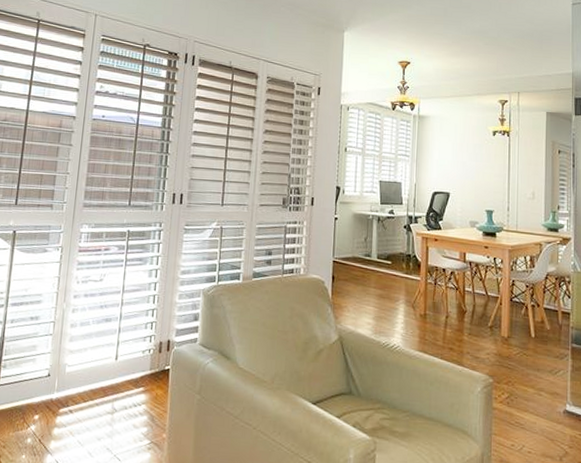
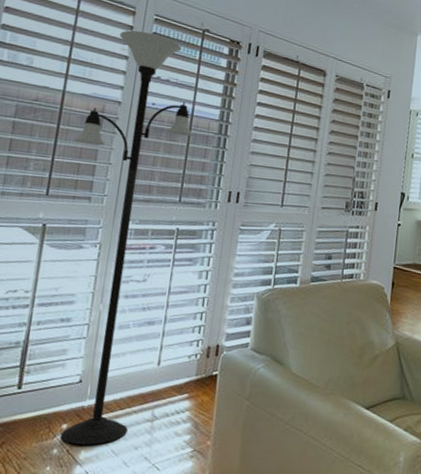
floor lamp: none [33,51,139,435] -> present [60,30,193,445]

